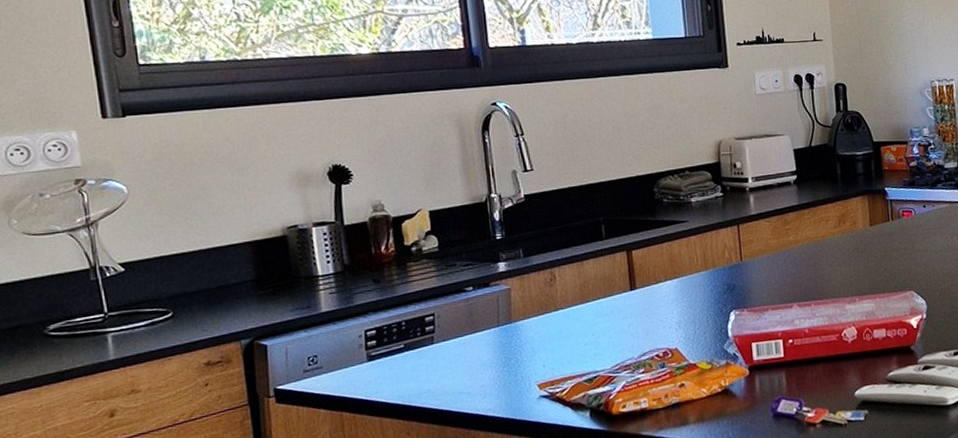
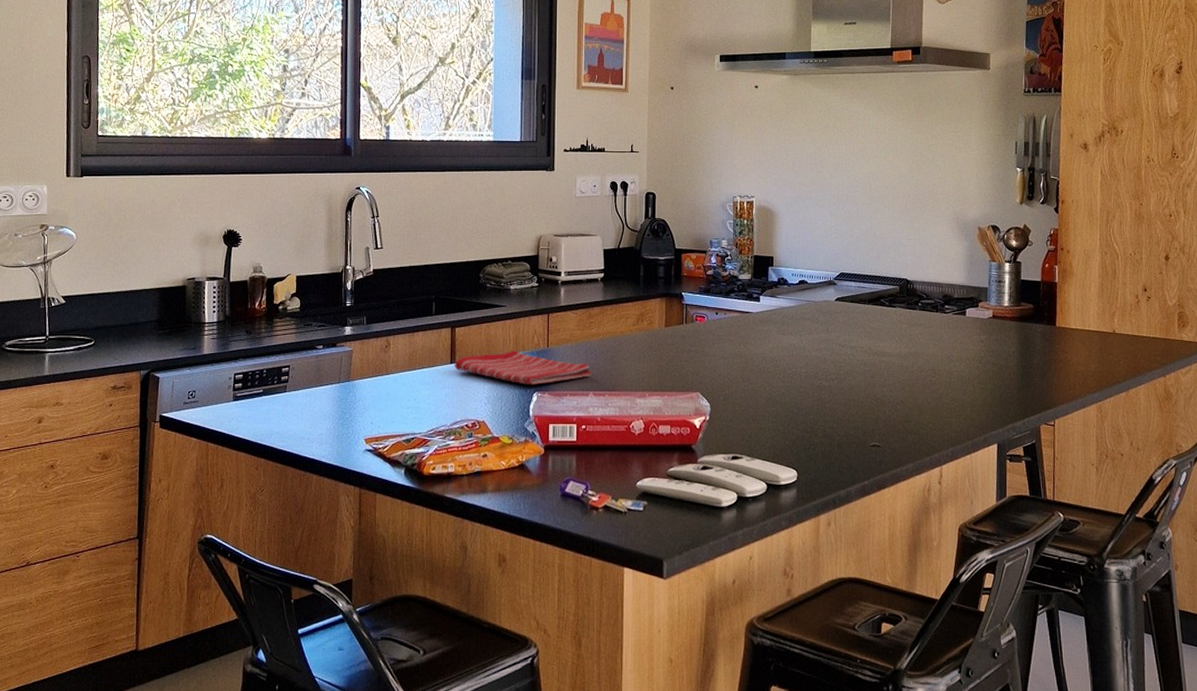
dish towel: none [635,268,794,304] -> present [454,350,592,386]

